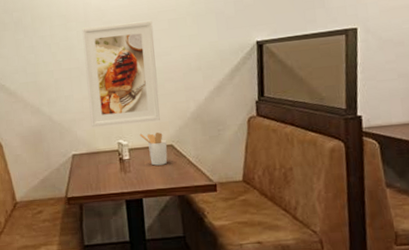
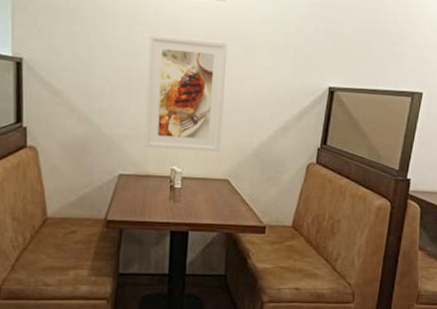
utensil holder: present [139,132,168,166] -> none [195,162,223,199]

